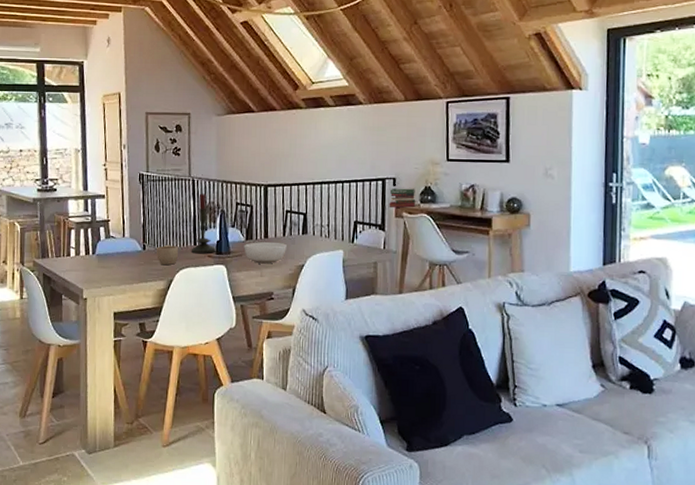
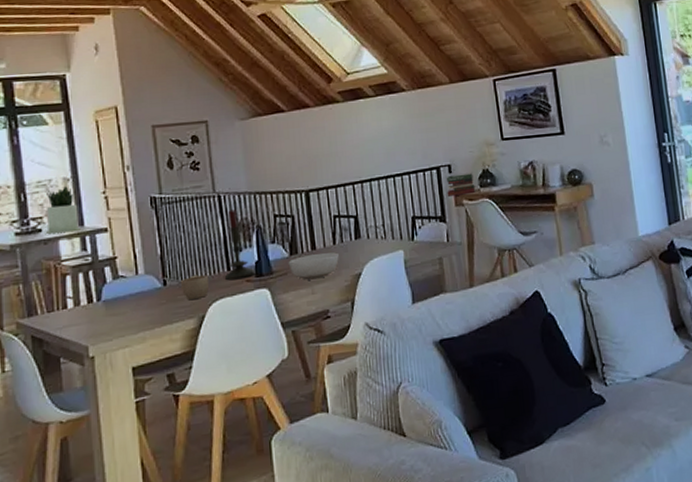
planter: none [59,155,86,195] -> present [45,185,82,235]

